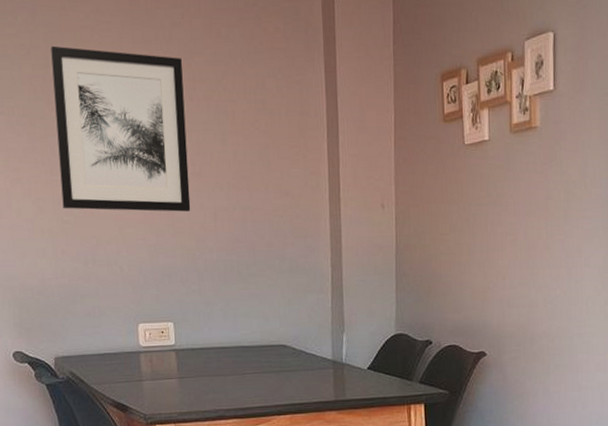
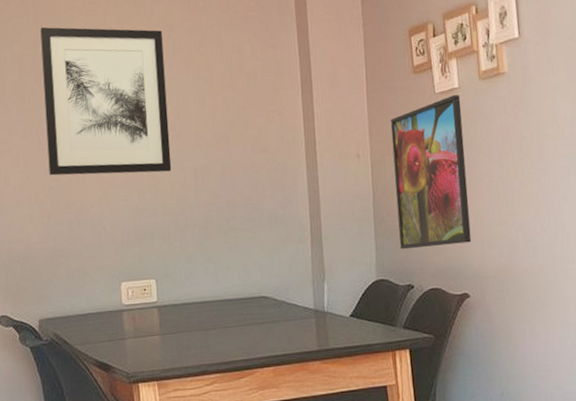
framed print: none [417,147,492,305] -> present [390,94,472,250]

